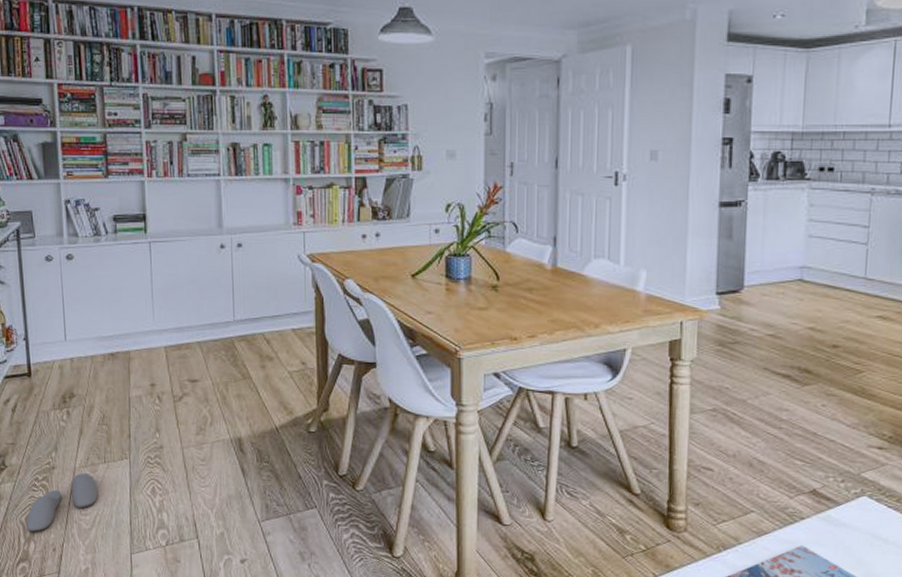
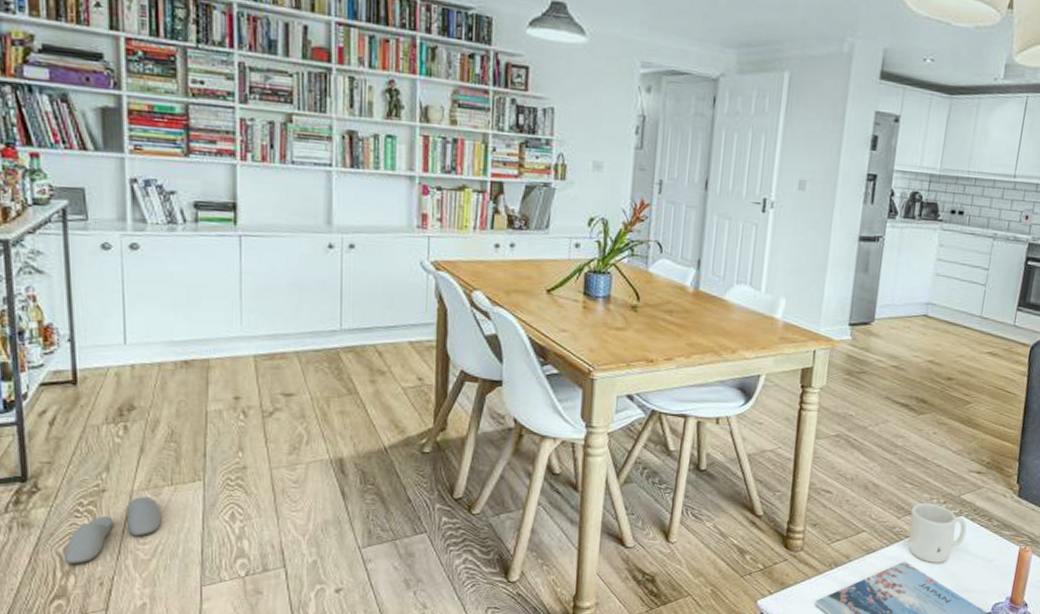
mug: none [804,481,872,548] -> present [908,503,967,563]

